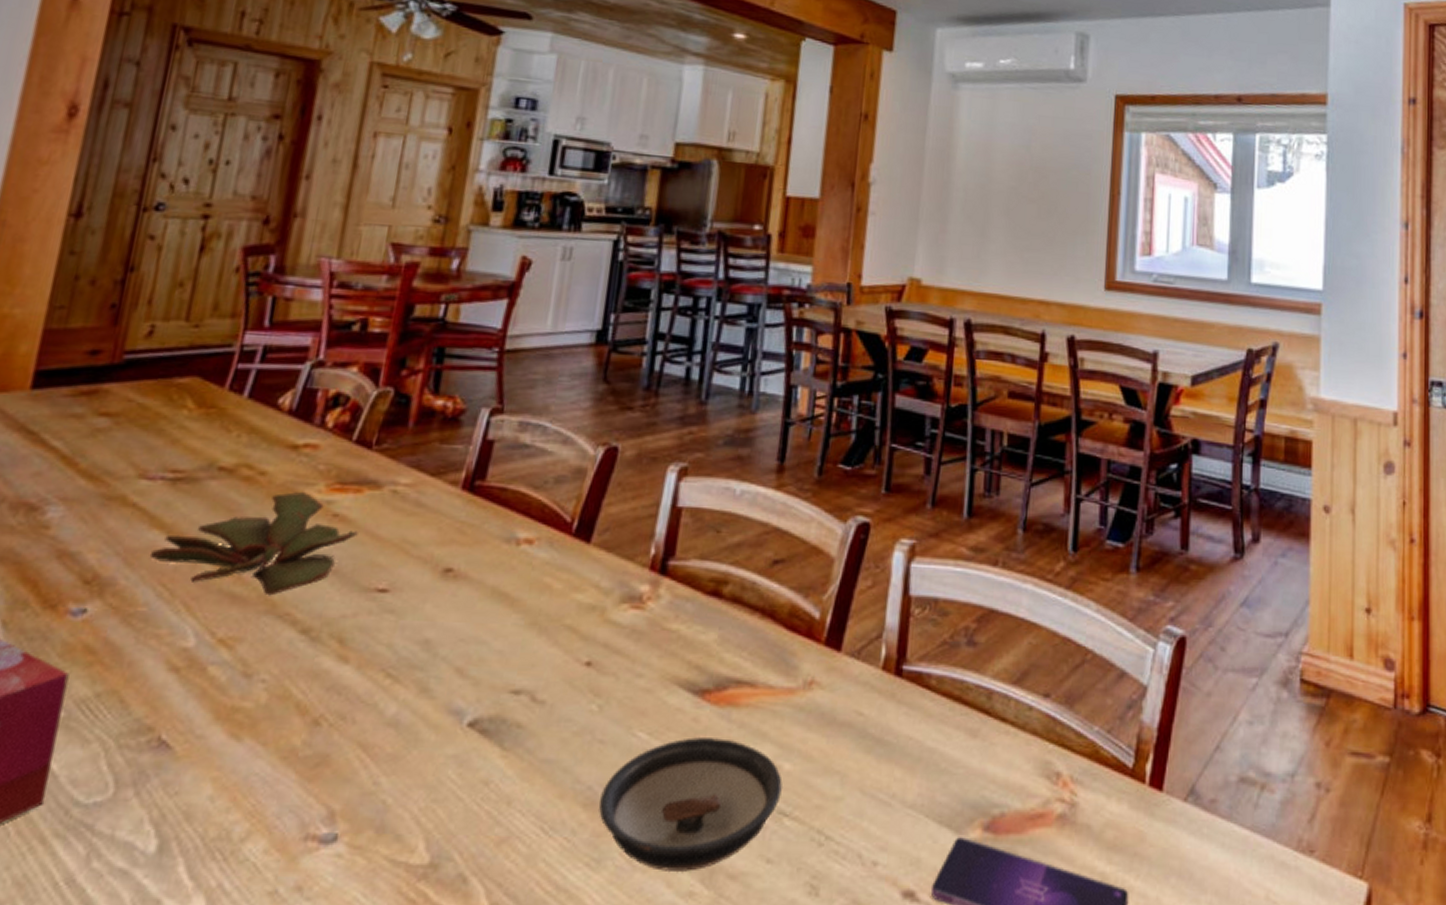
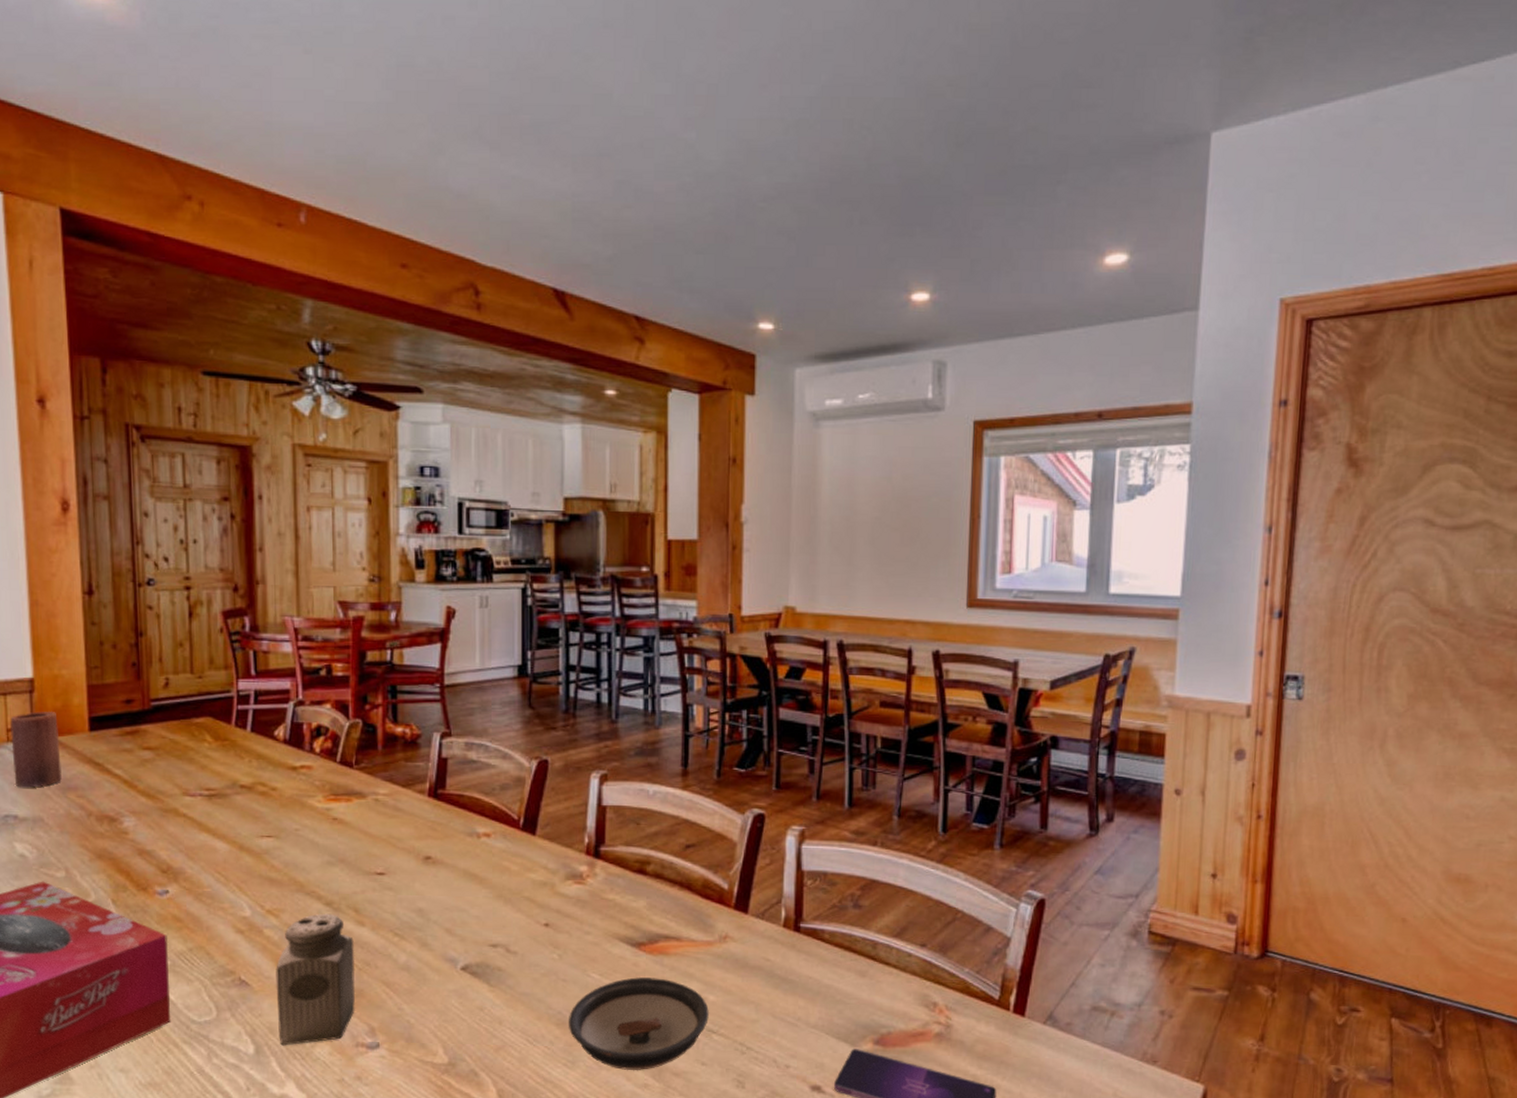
succulent plant: present [149,492,359,596] -> none [204,802,354,879]
salt shaker: none [196,644,330,840] -> present [276,913,356,1046]

